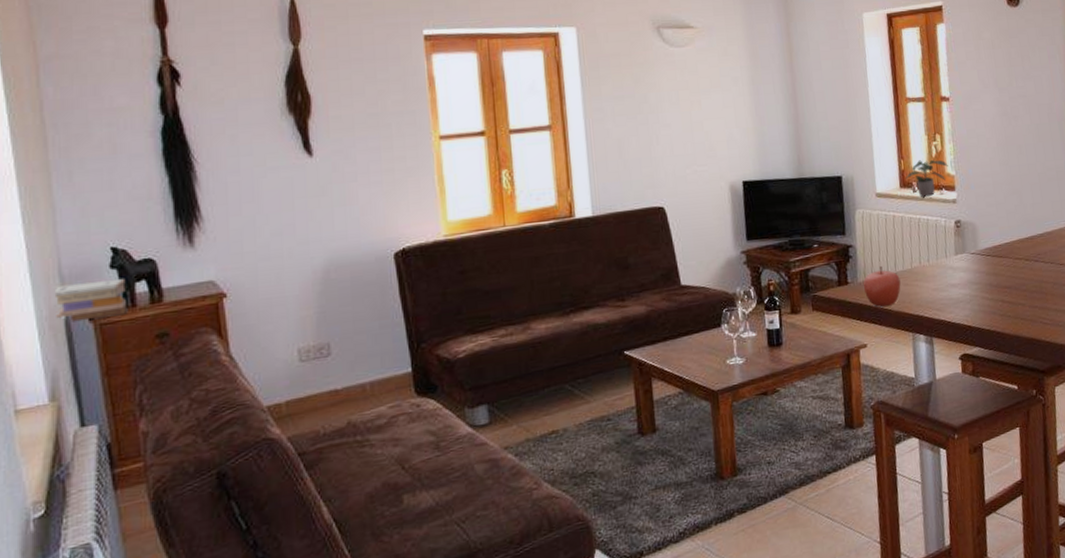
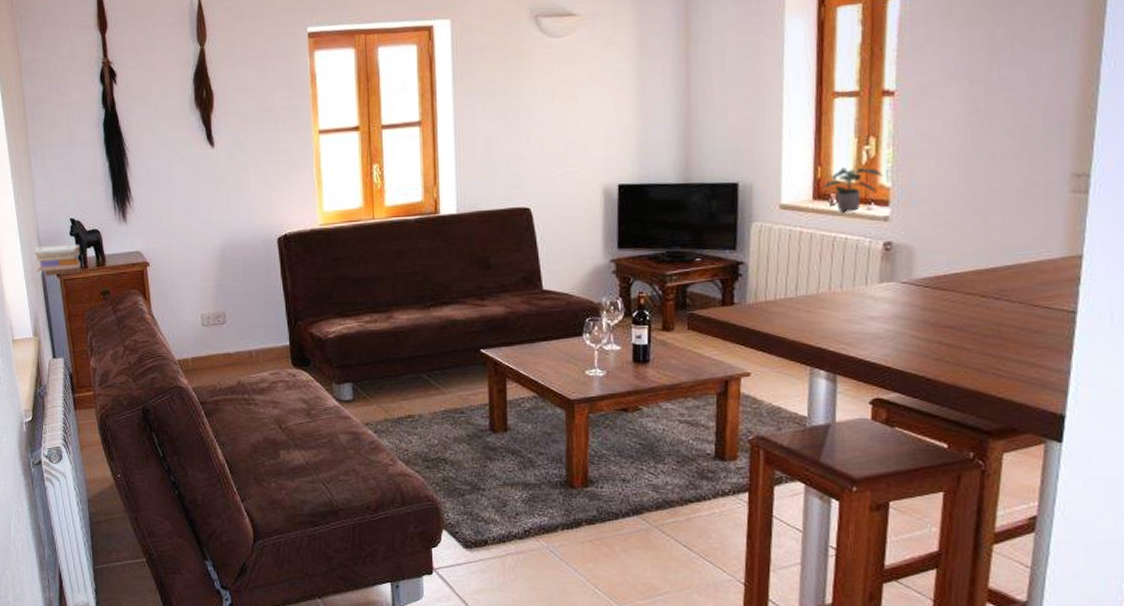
fruit: present [863,266,901,307] -> none [754,289,801,333]

